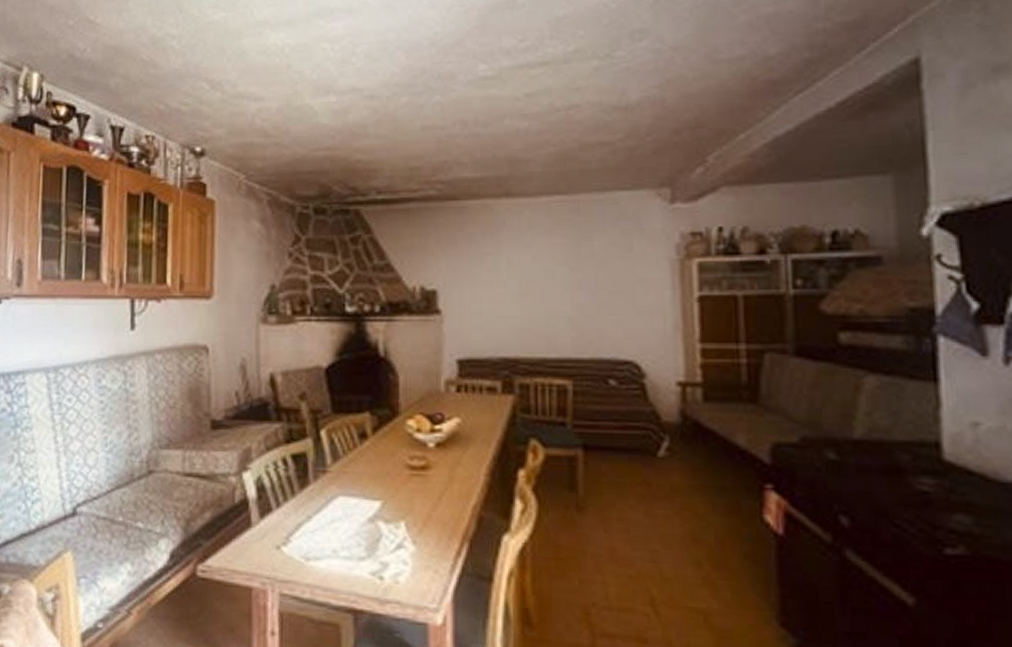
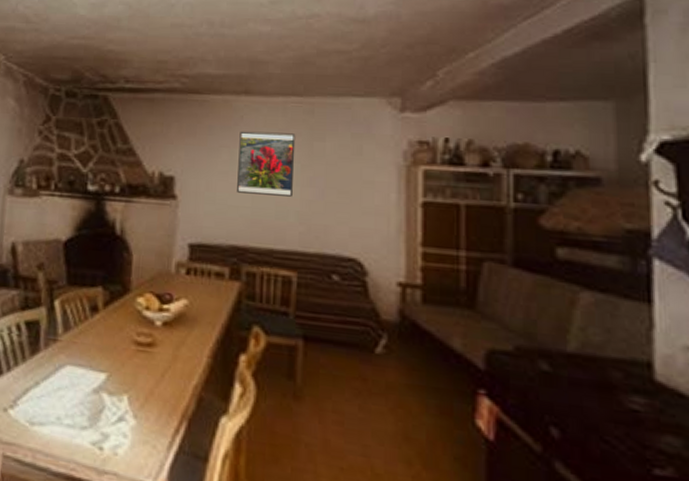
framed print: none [503,235,563,302] -> present [237,131,296,197]

